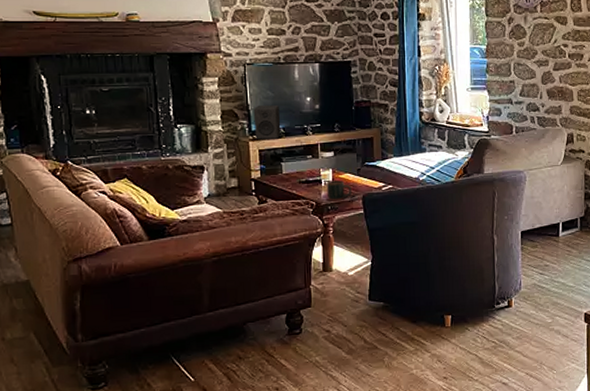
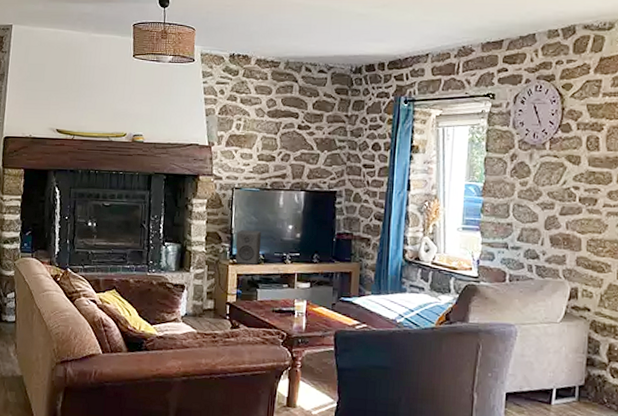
mug: present [326,180,351,202] -> none [298,312,324,335]

